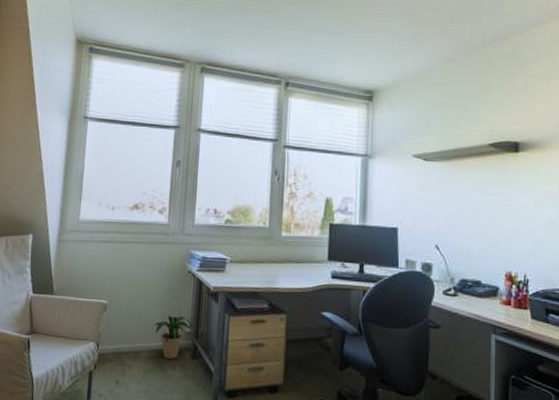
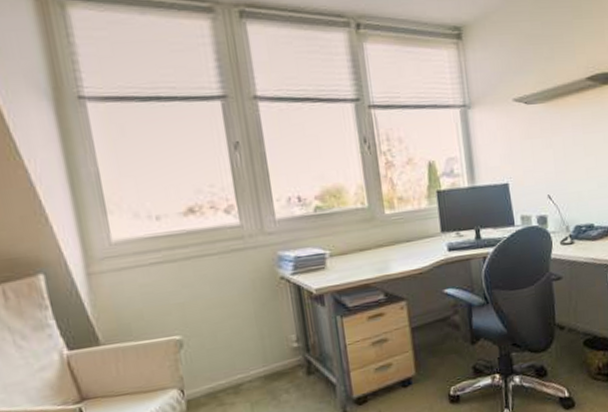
potted plant: present [153,316,192,359] -> none [250,331,298,383]

